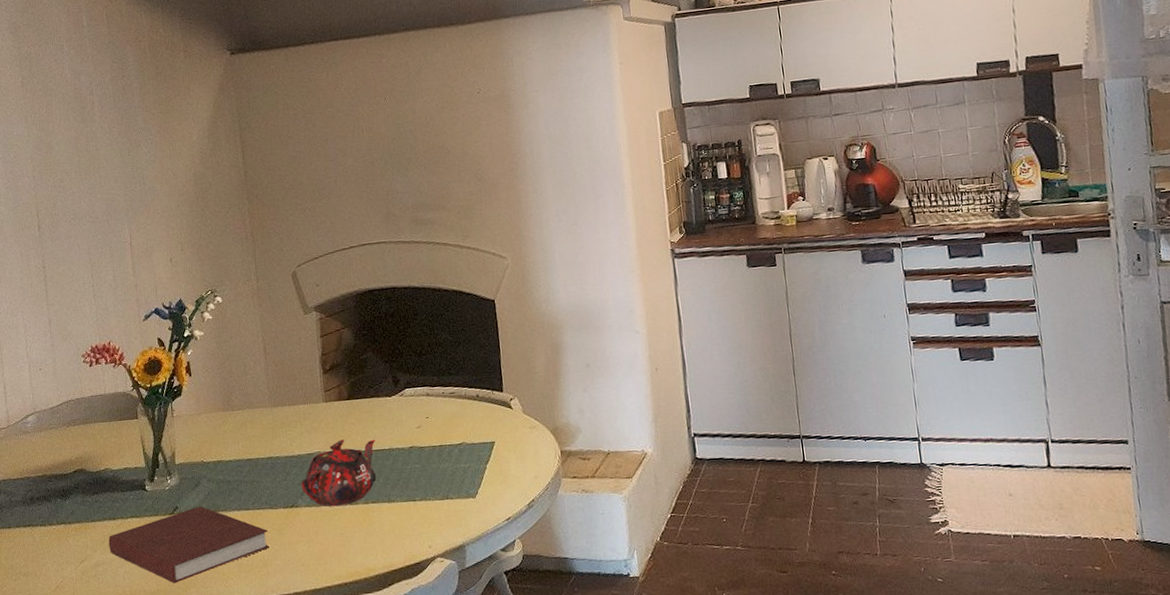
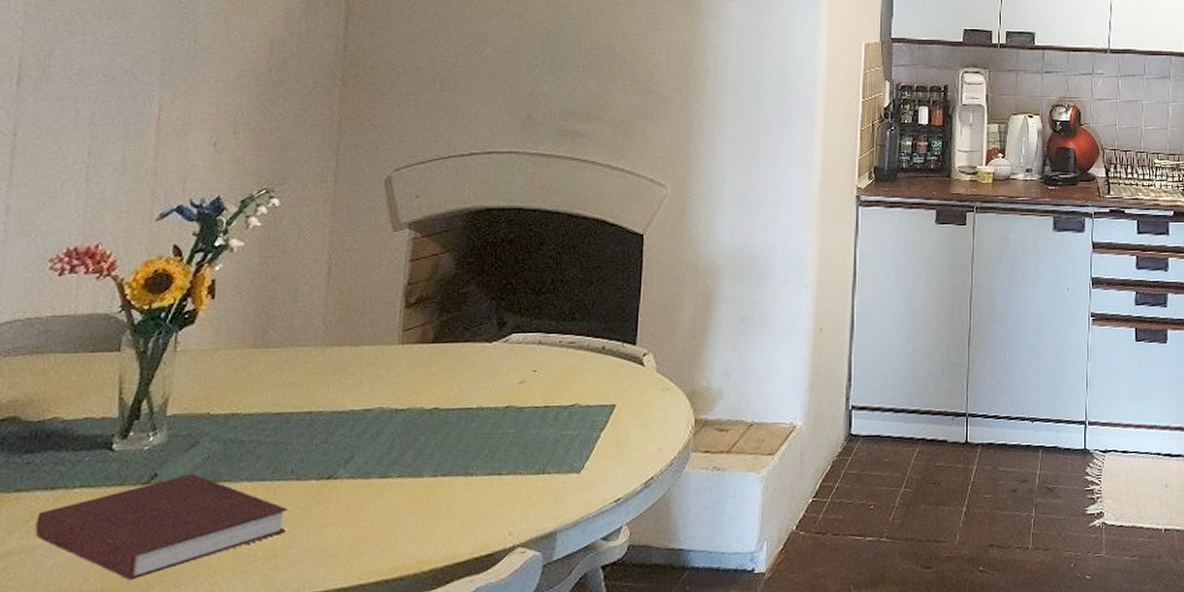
teapot: present [301,439,377,507] -> none [347,393,461,480]

